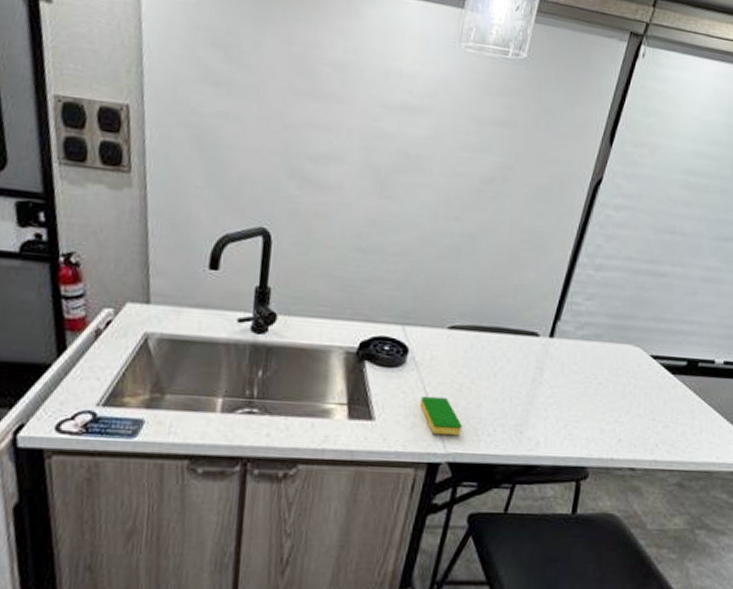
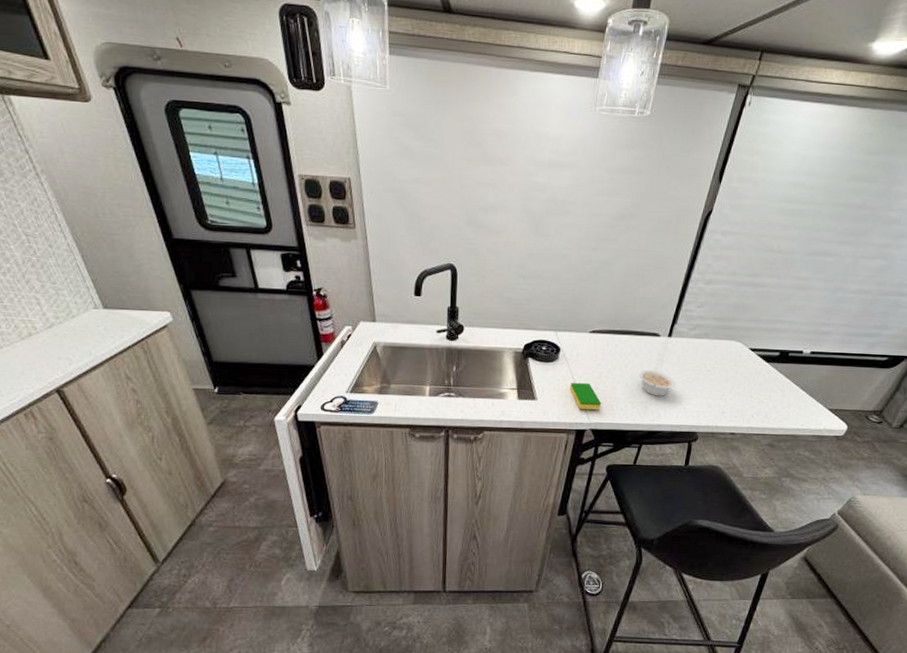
legume: none [512,380,560,418] -> present [639,369,676,397]

